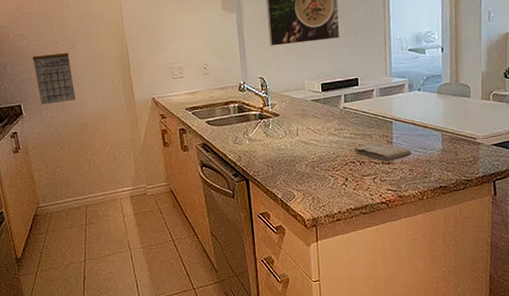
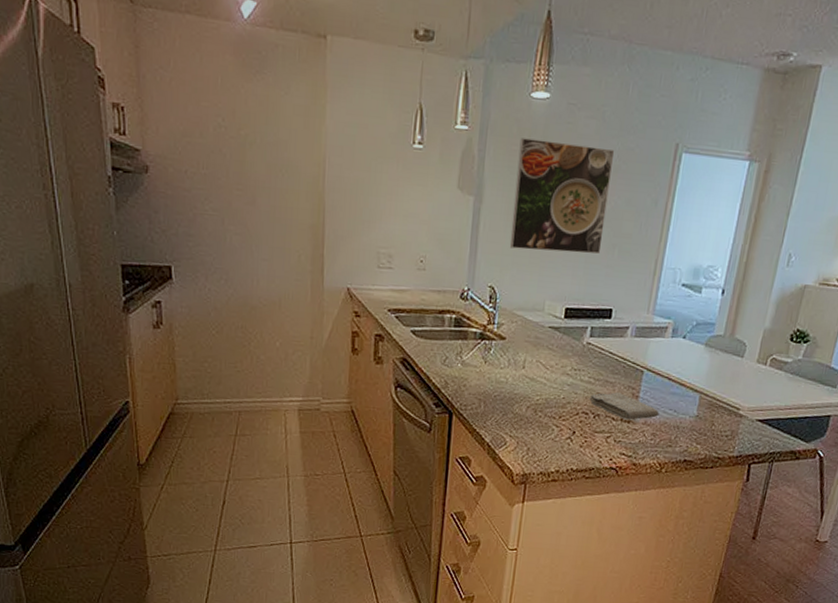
calendar: present [32,45,76,105] -> none [195,192,246,274]

